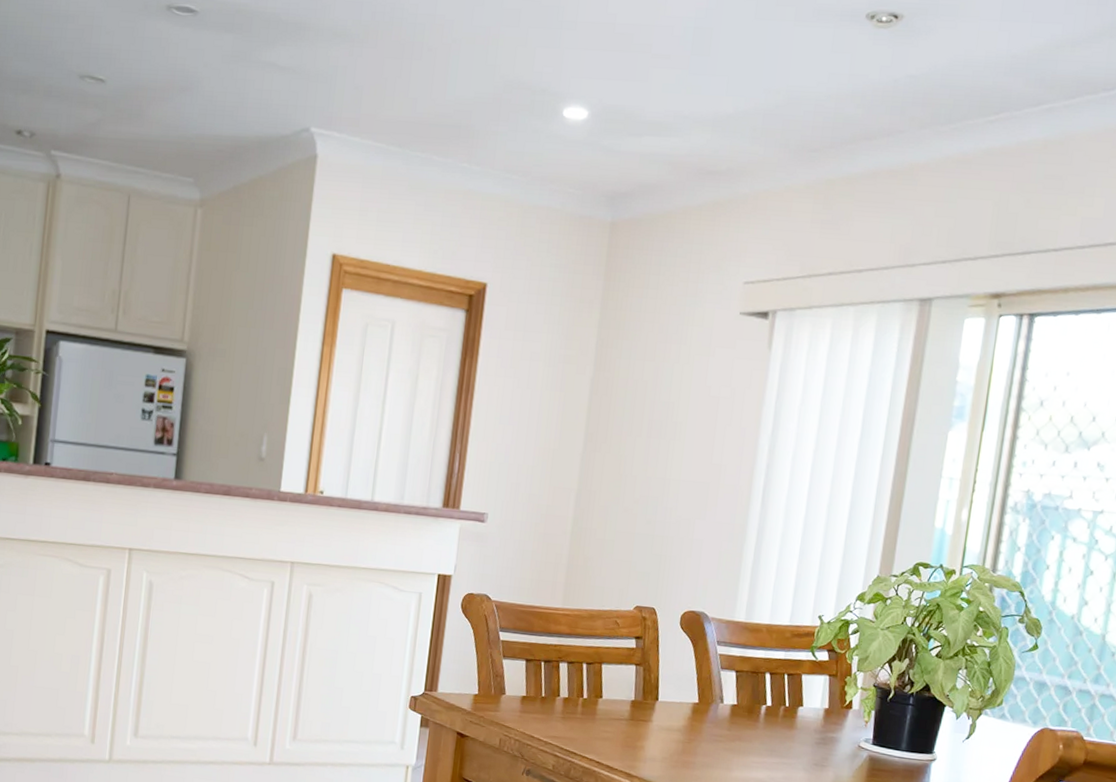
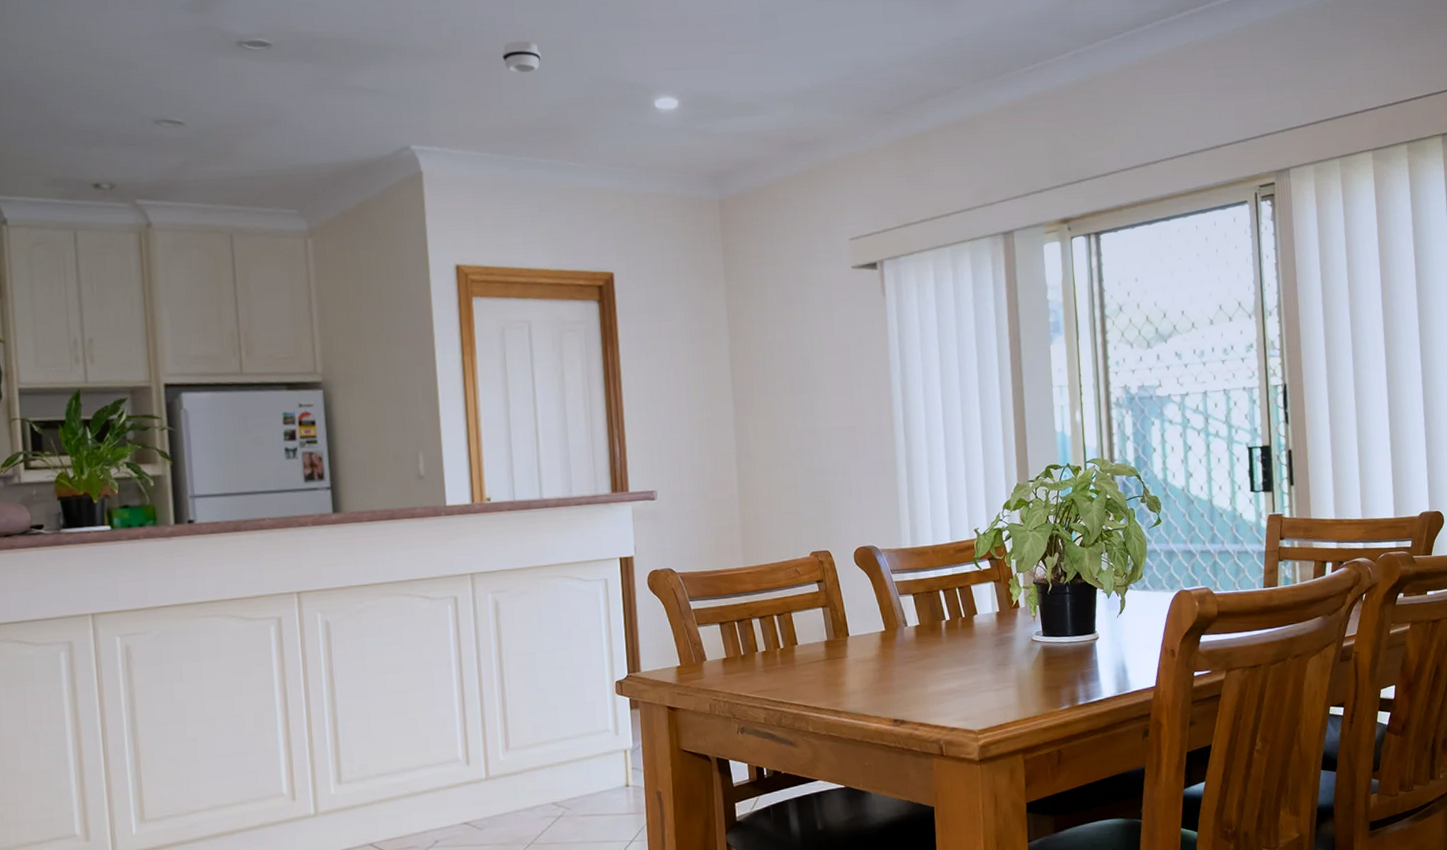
smoke detector: none [416,31,456,66] -> present [501,41,541,74]

